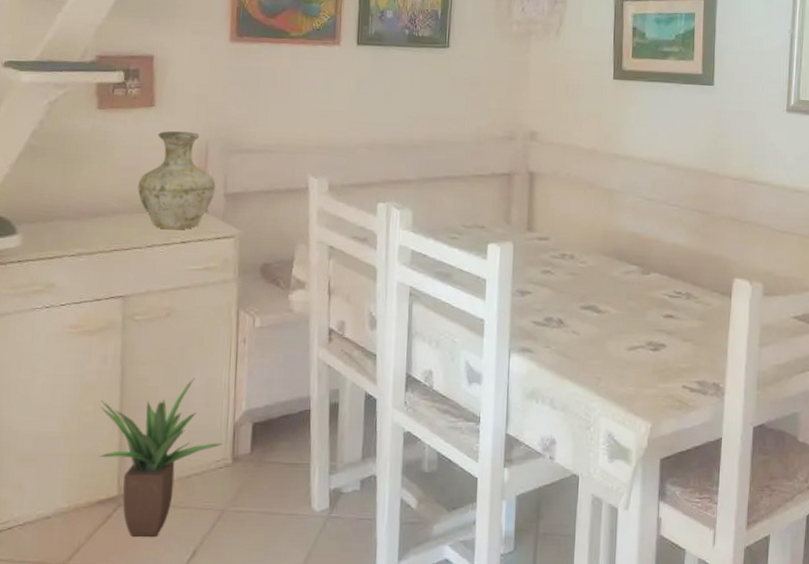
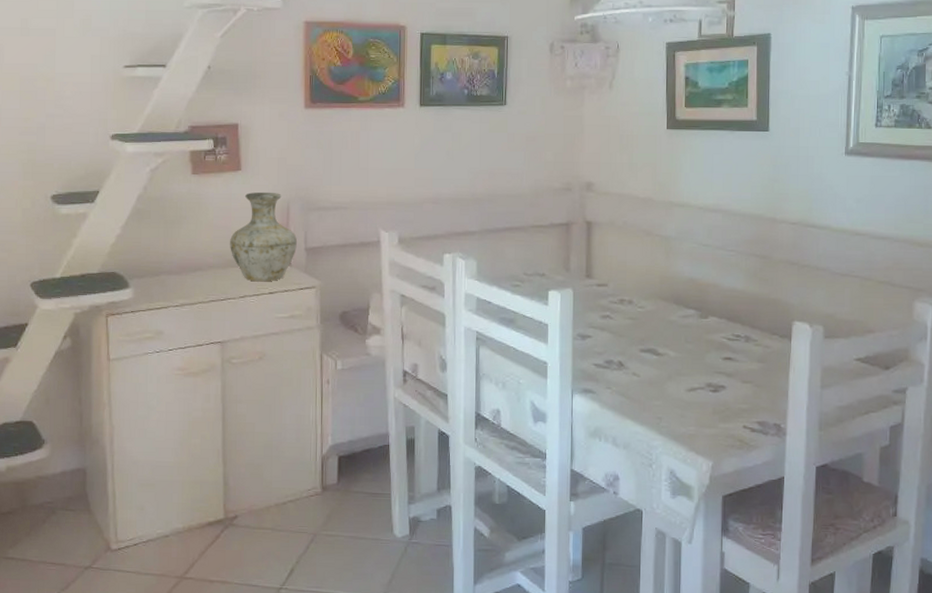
potted plant: present [99,378,222,537] -> none [206,415,312,556]

